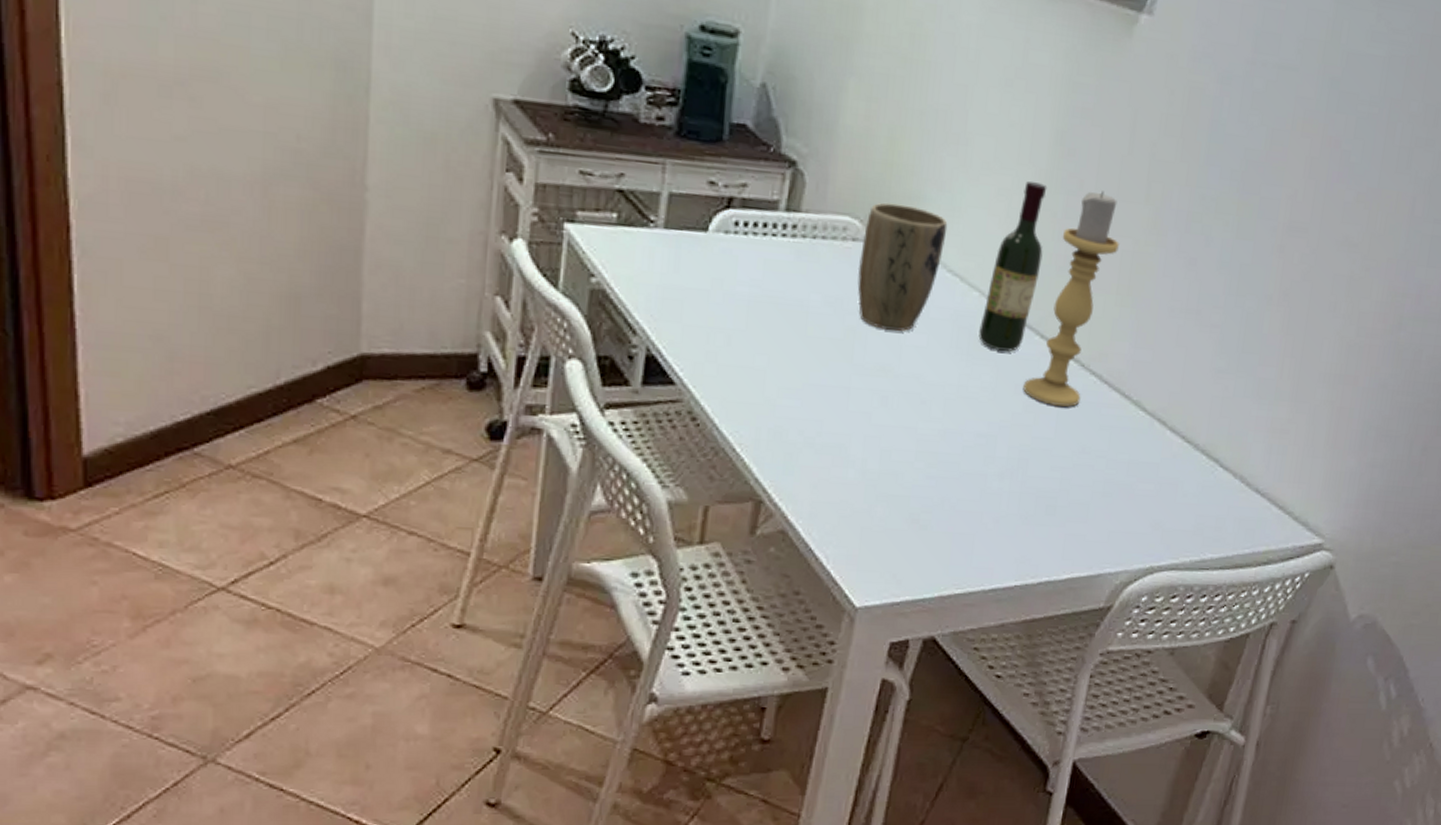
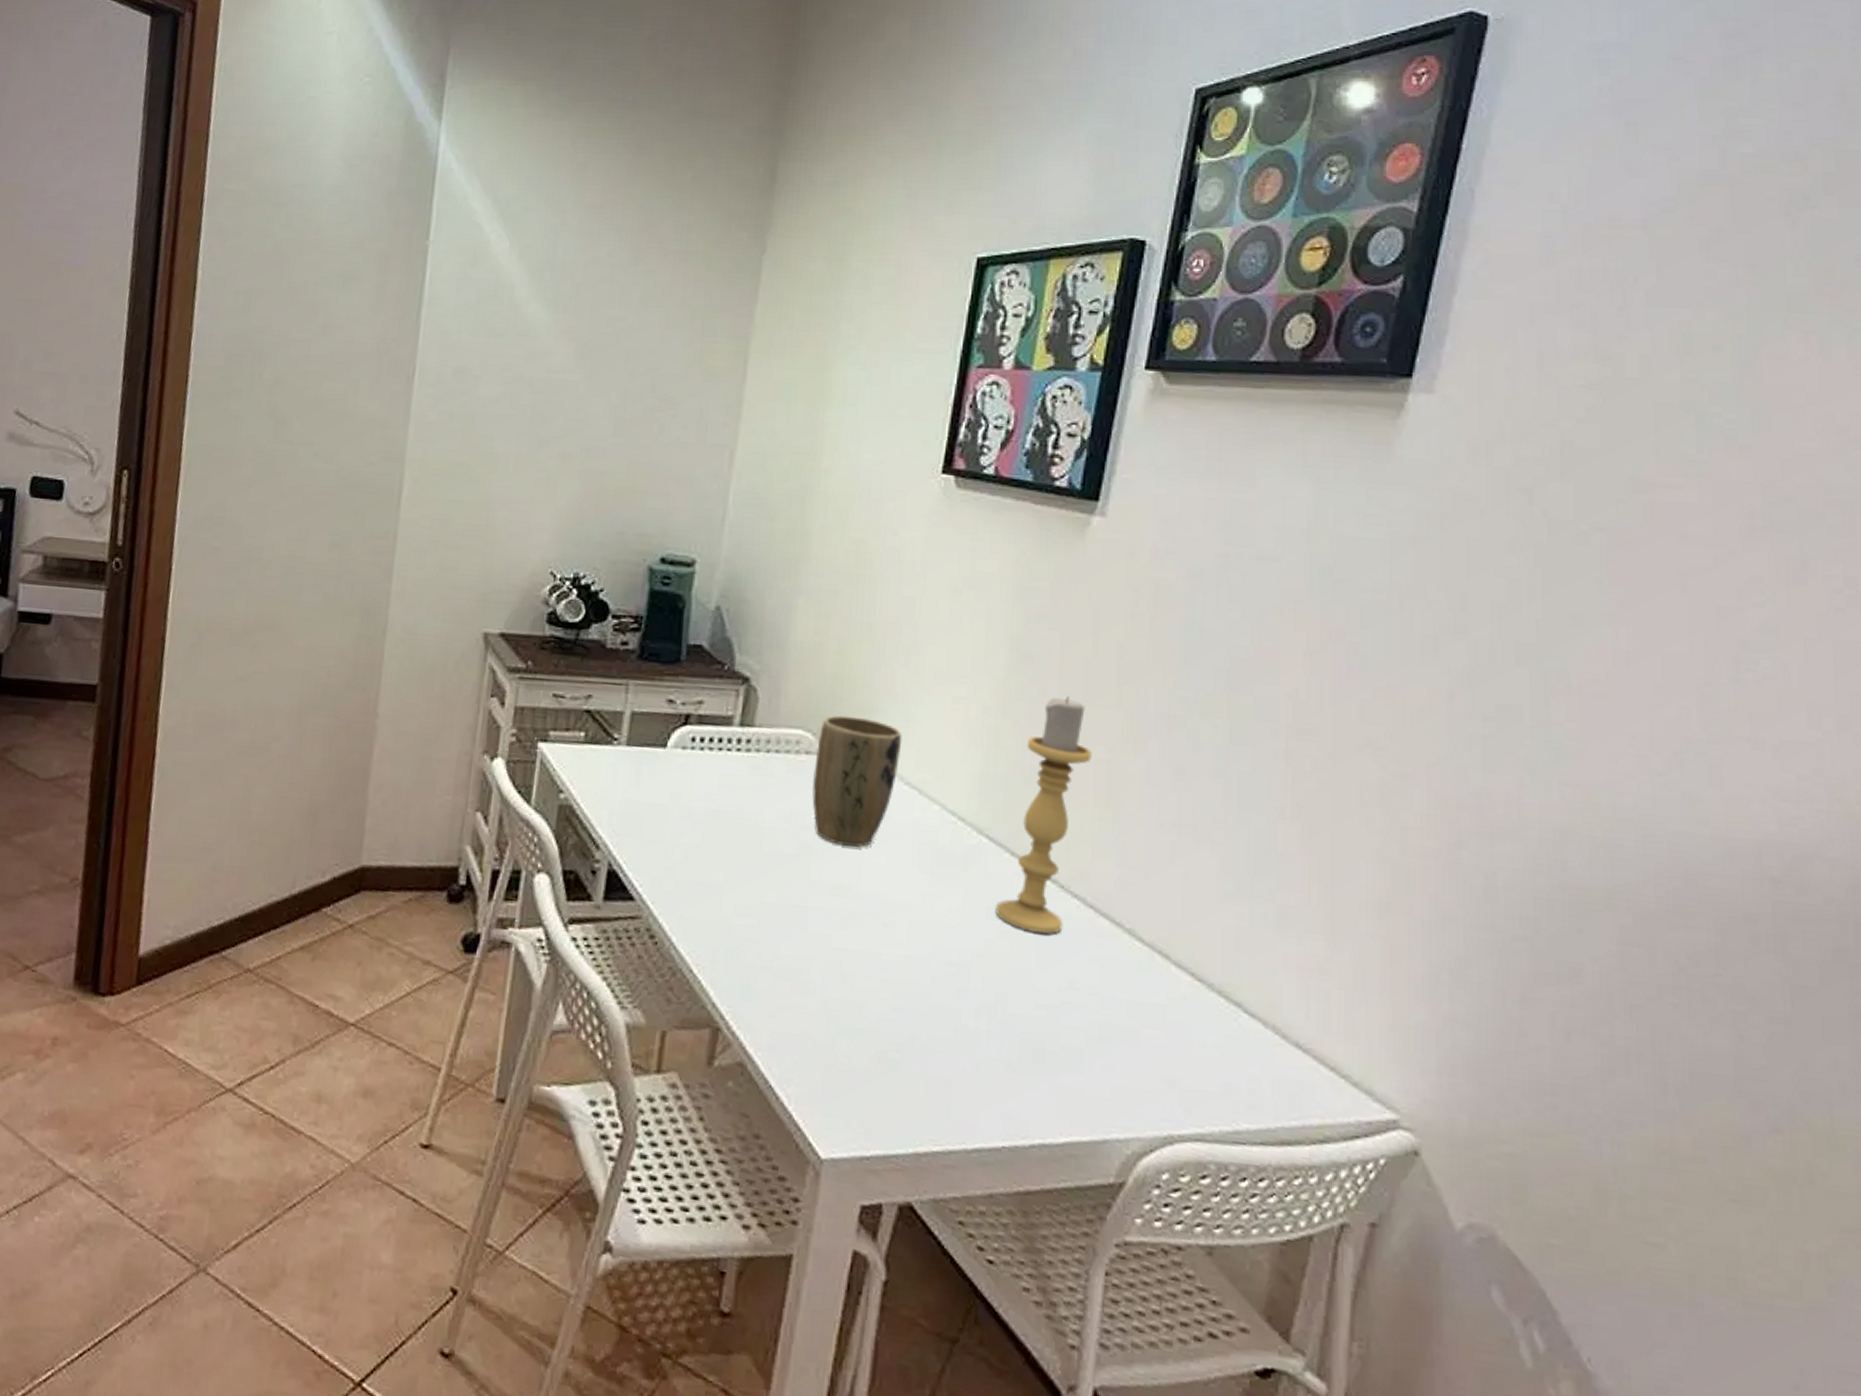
wine bottle: present [978,180,1047,352] -> none [942,688,1007,870]

